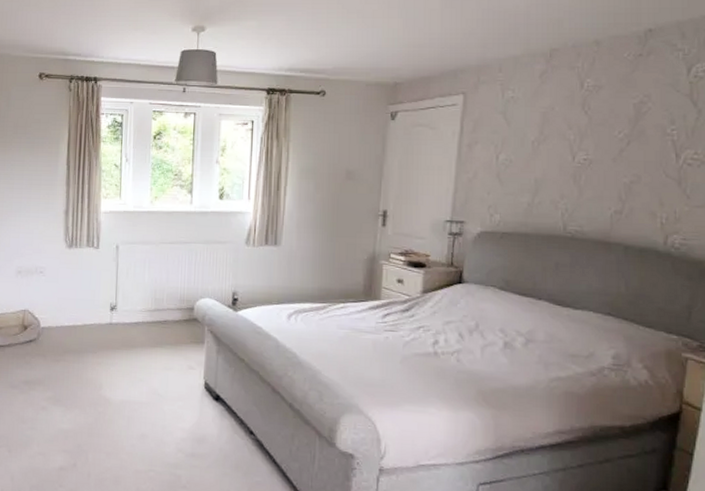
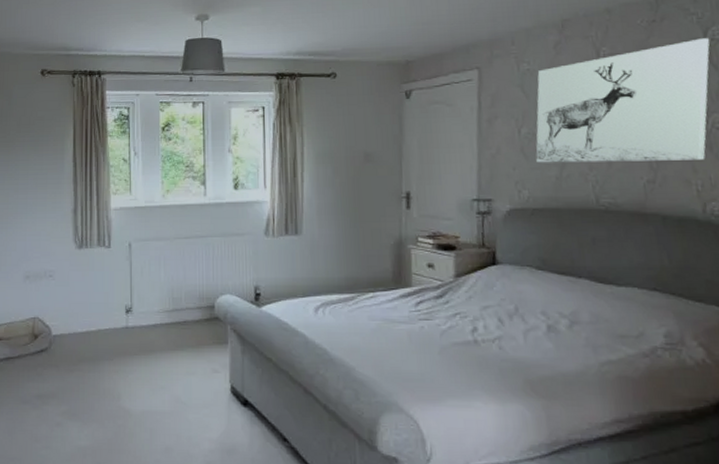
wall art: none [511,75,693,194] -> present [536,38,710,163]

